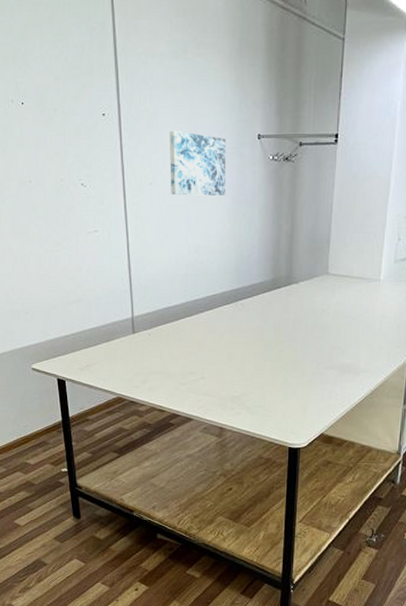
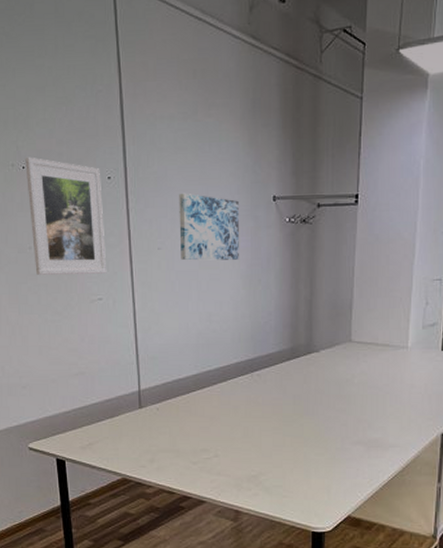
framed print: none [24,93,102,207] -> present [25,157,107,275]

